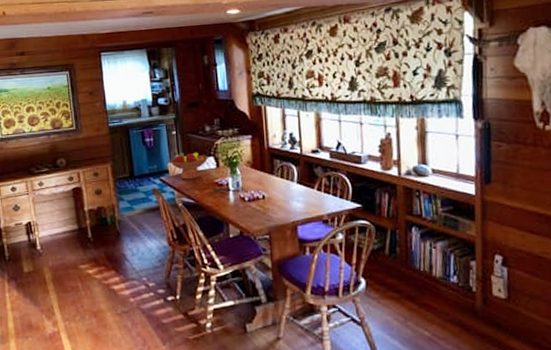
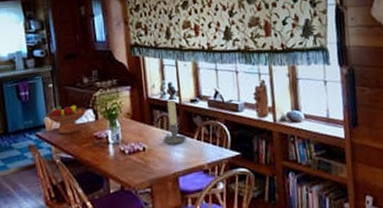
candle holder: none [282,150,306,194] -> present [163,100,186,144]

